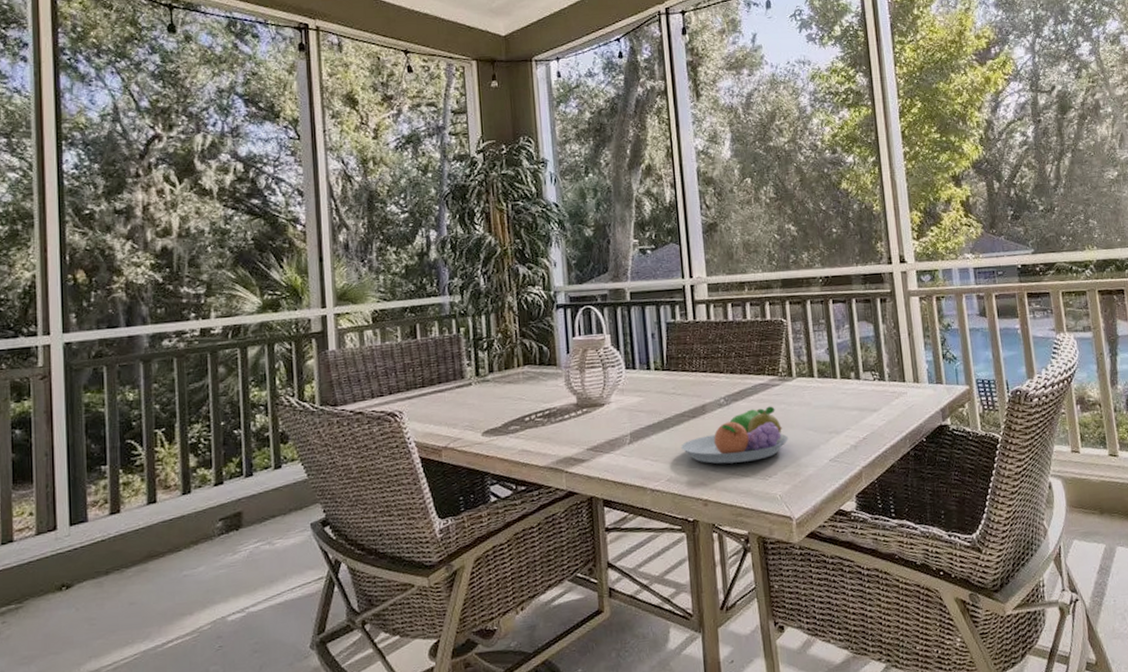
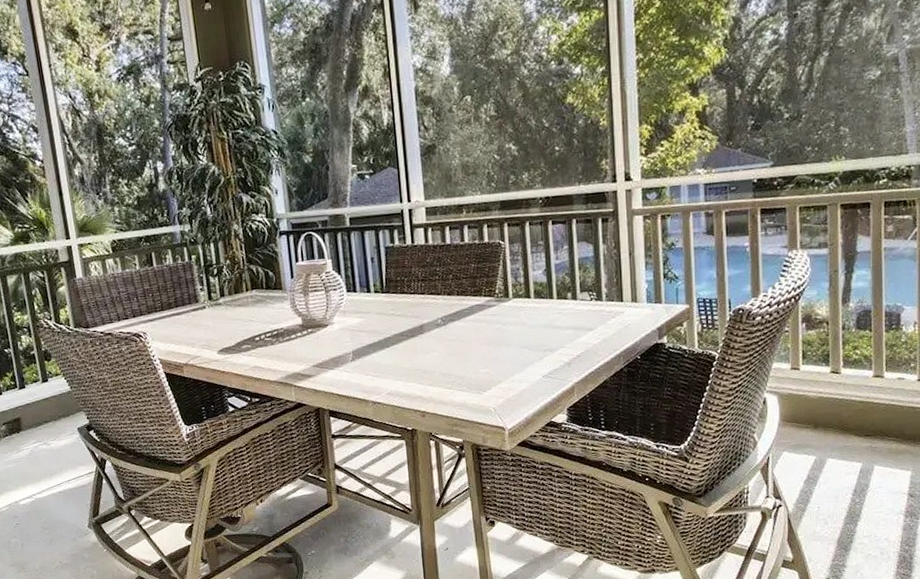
fruit bowl: present [680,406,789,464] -> none [399,326,504,379]

